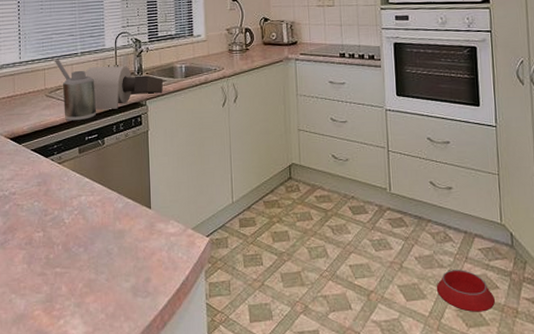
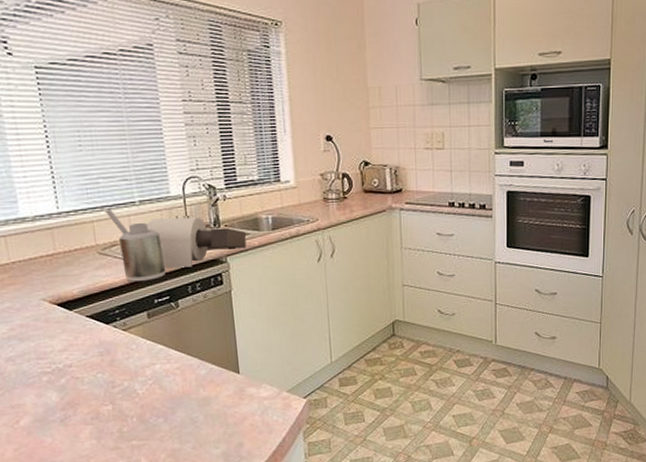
pet bowl: present [436,270,495,312] -> none [534,412,587,448]

